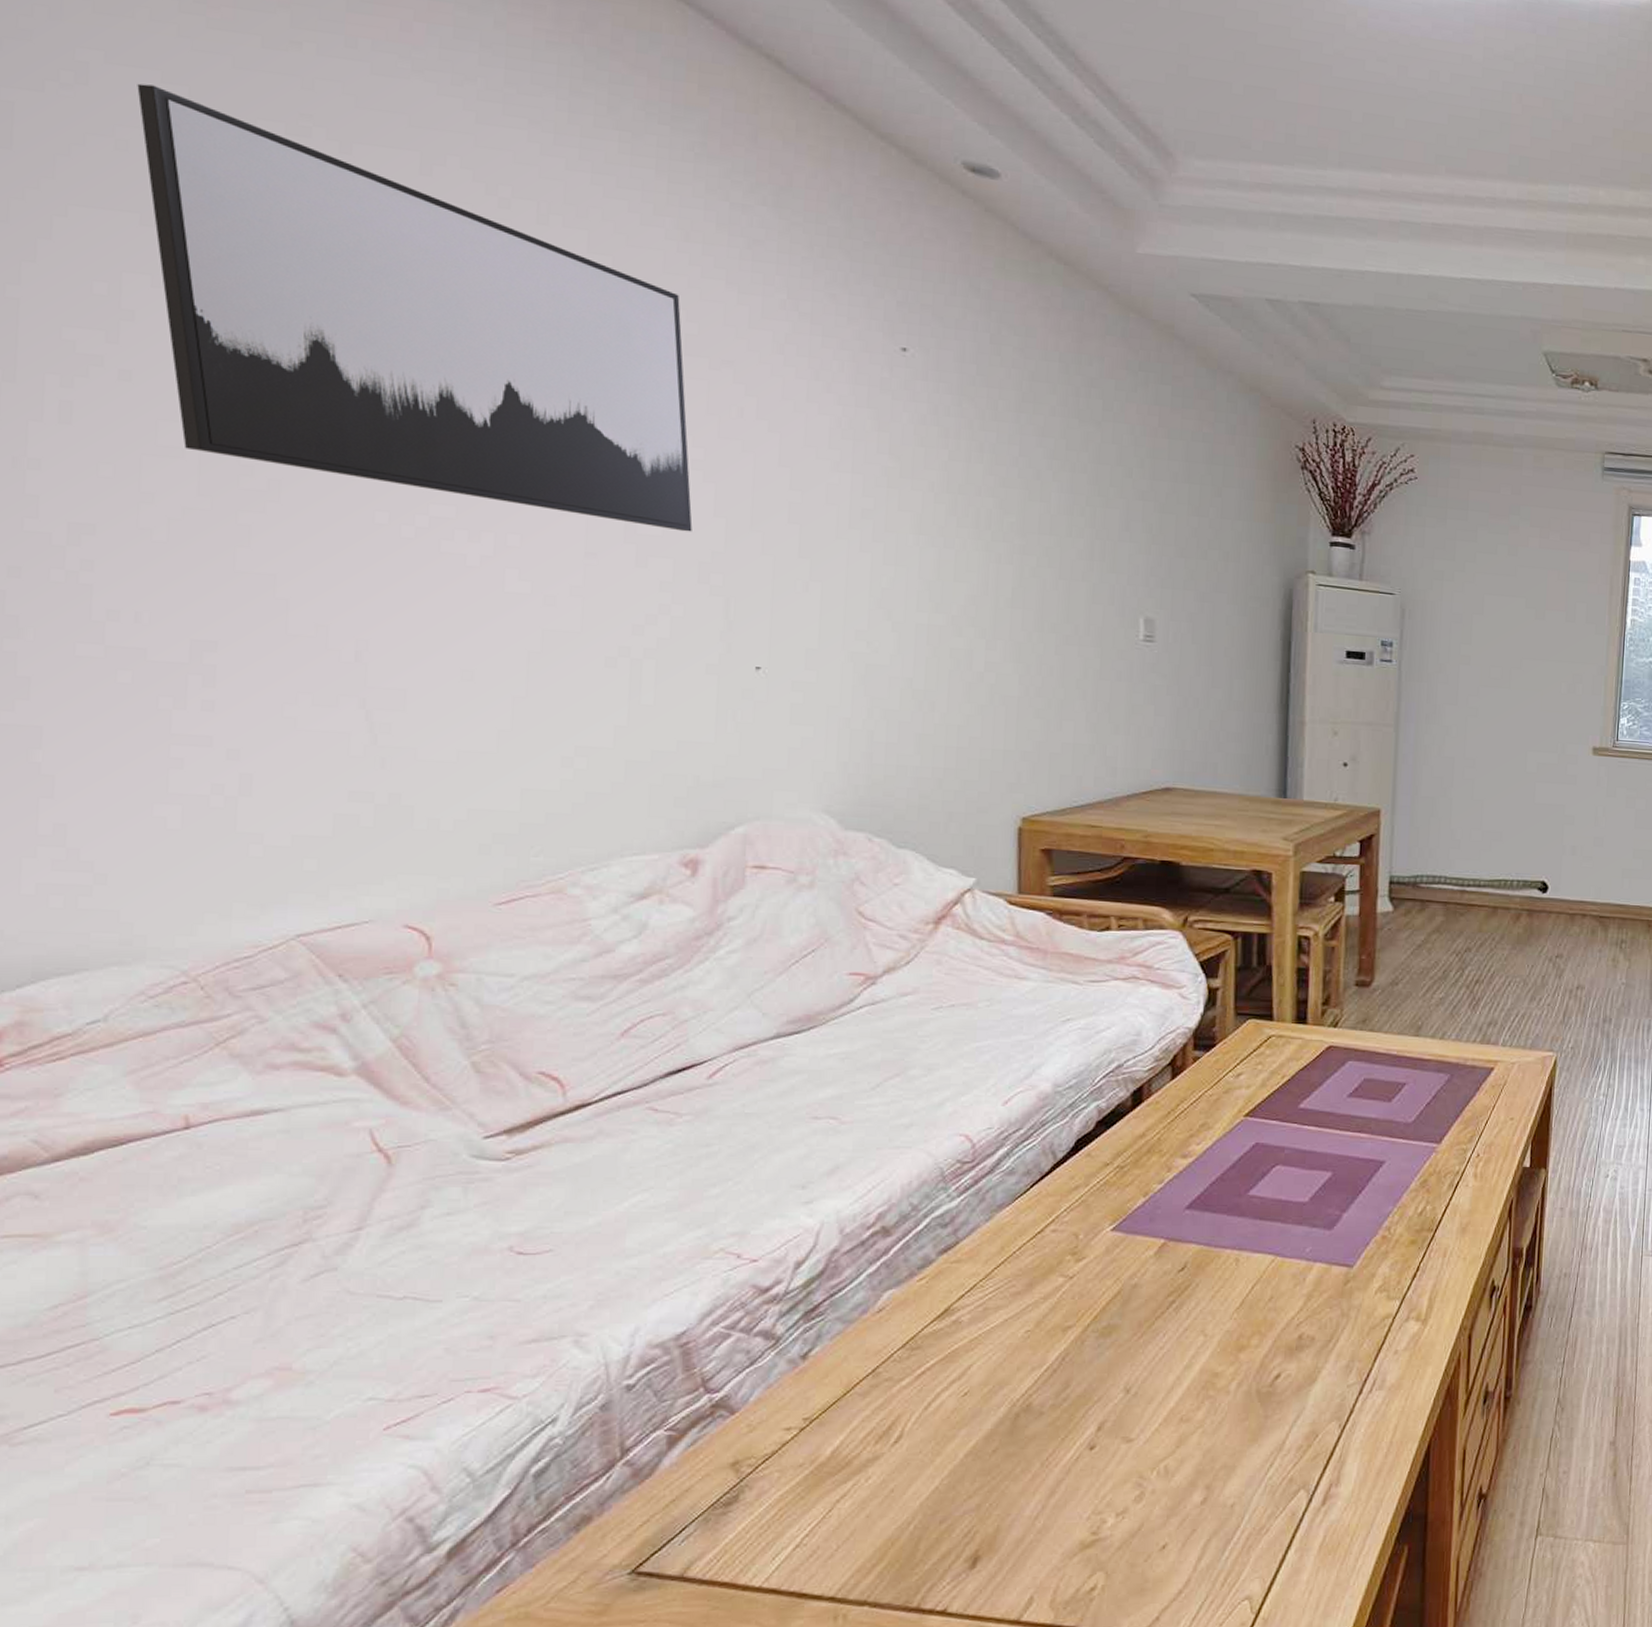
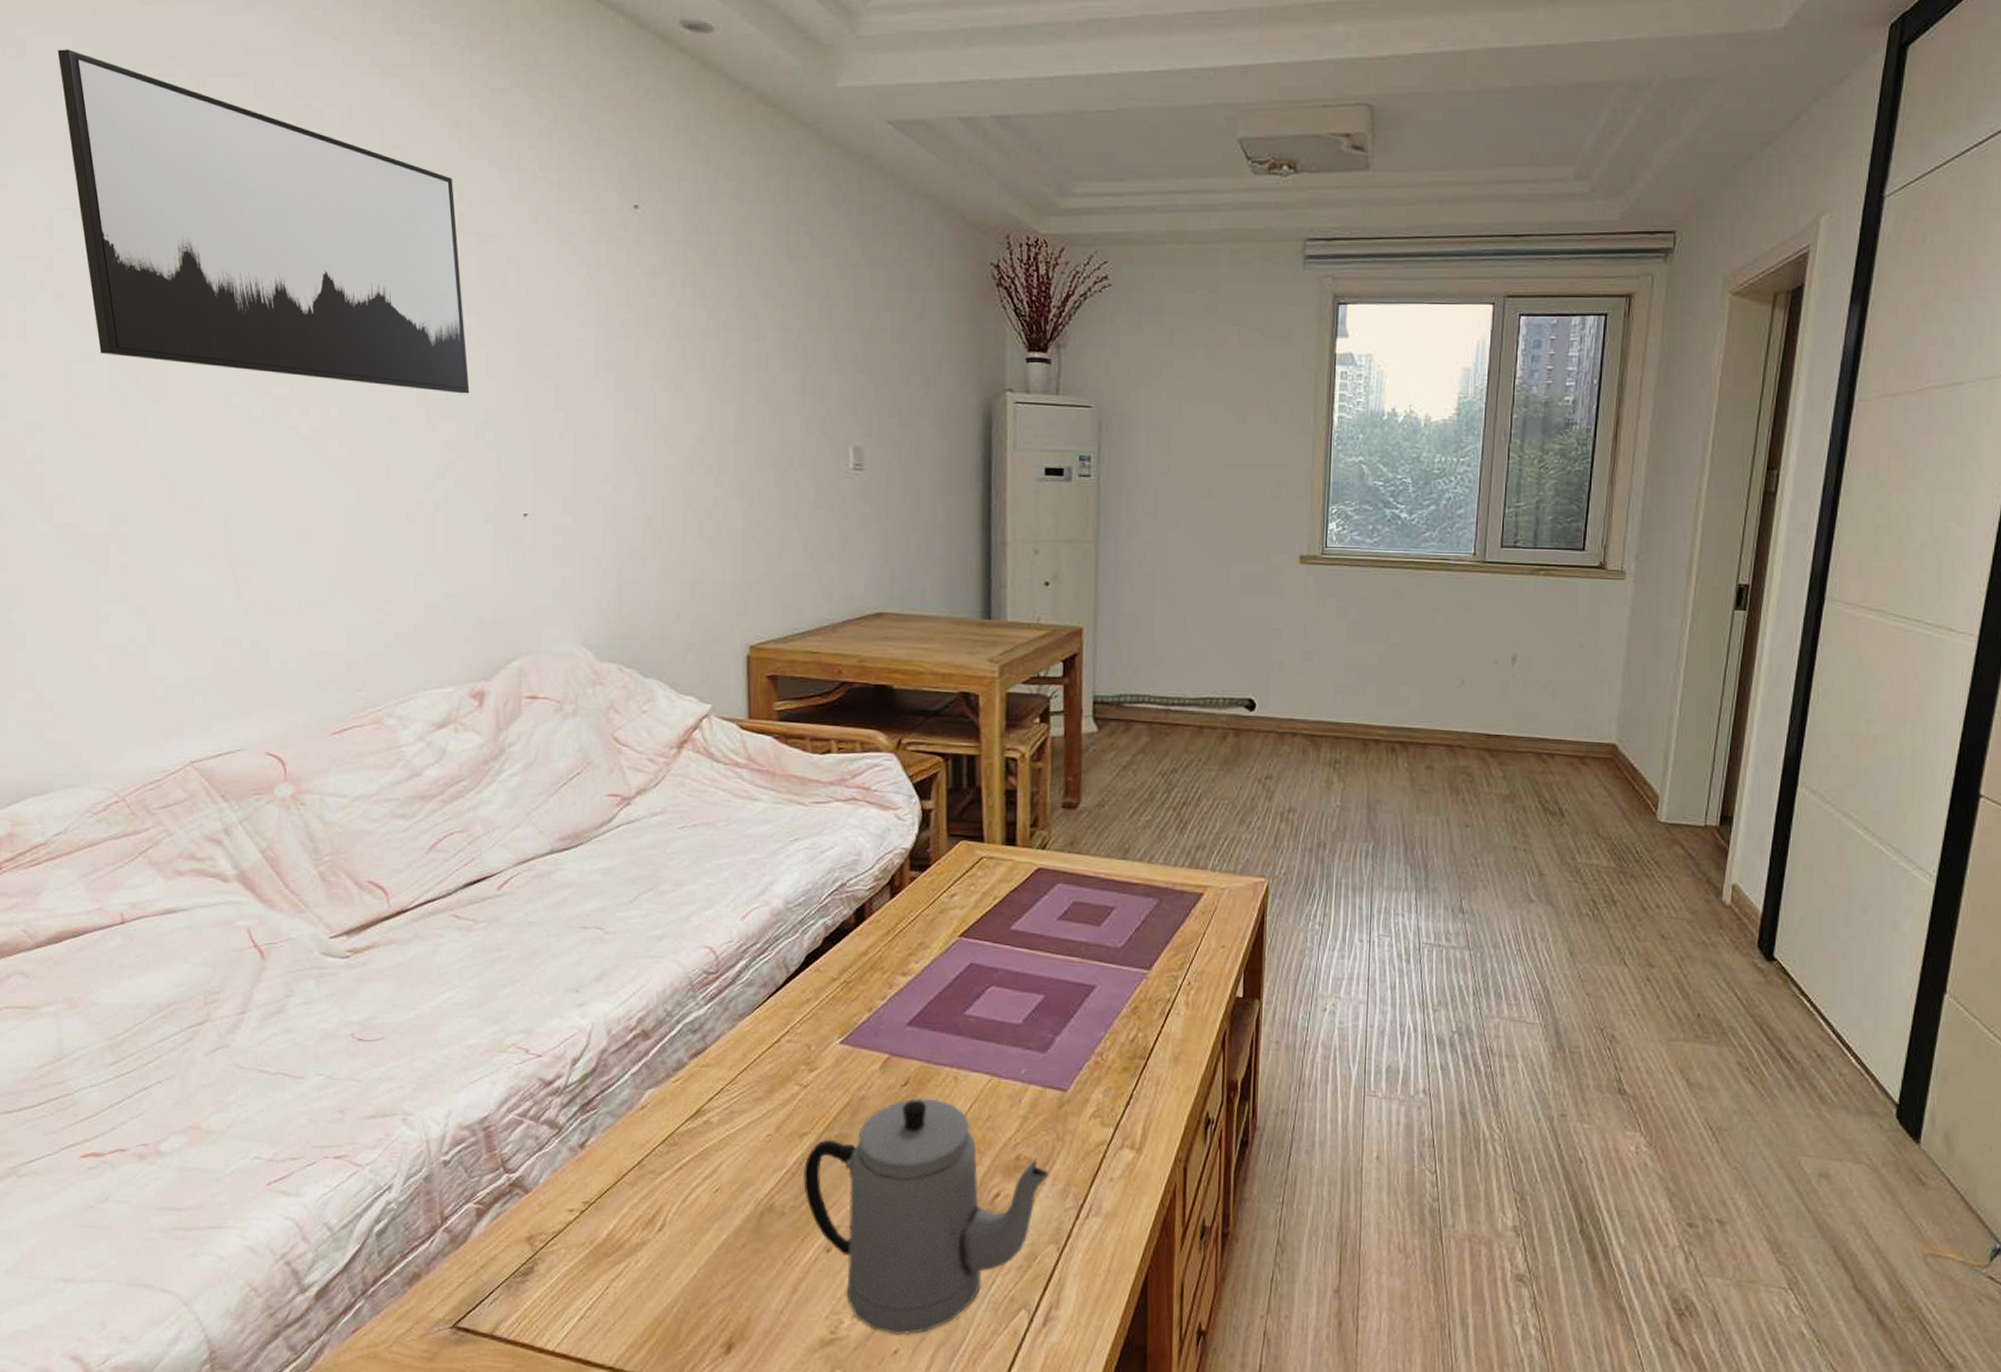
teapot: none [1066,1283,1333,1530] -> present [804,1099,1049,1336]

